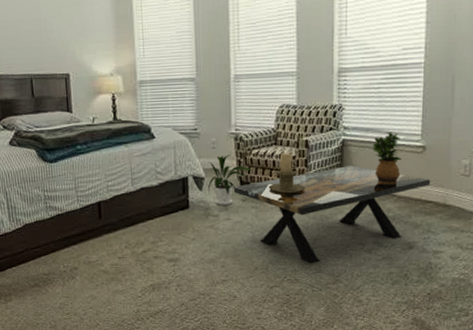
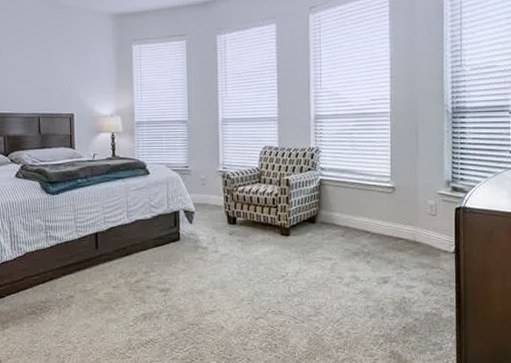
house plant: present [208,154,252,205] -> none [198,191,238,238]
coffee table: present [233,165,431,264] -> none [221,203,401,296]
candle holder: present [268,153,305,194] -> none [253,191,287,229]
potted plant: present [372,132,401,185] -> none [347,173,374,222]

